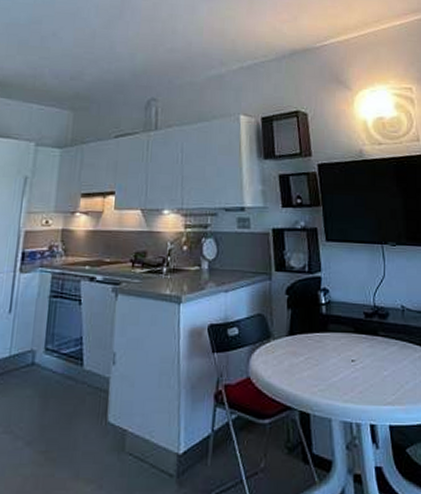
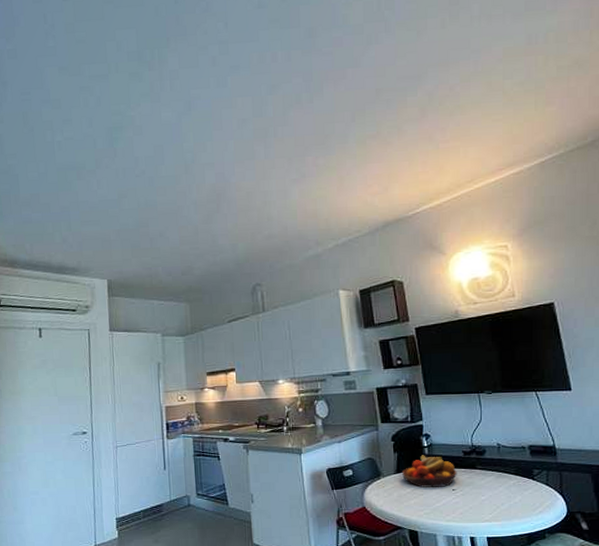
fruit bowl: none [295,314,357,358] -> present [402,455,457,488]

